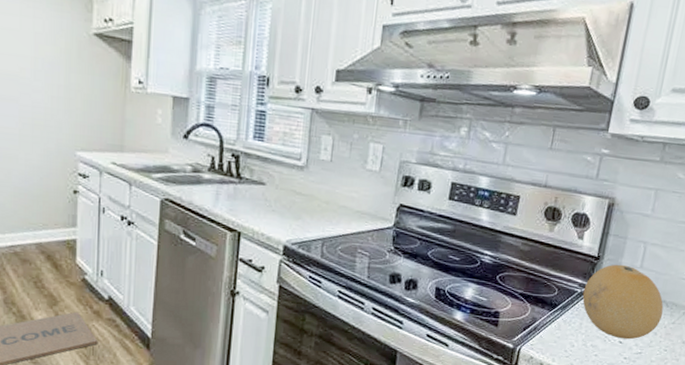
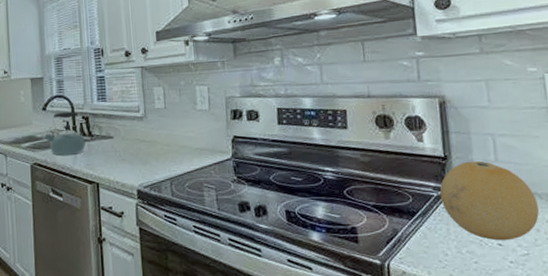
kettle: none [179,144,232,197] -> present [42,111,85,157]

